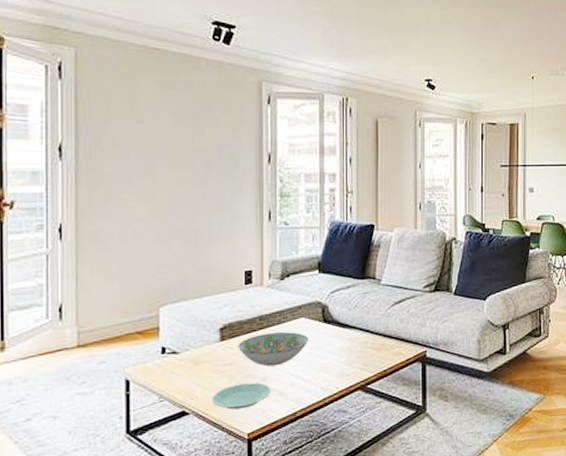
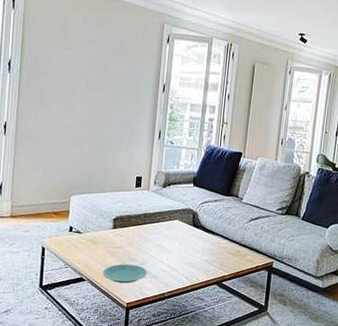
decorative bowl: present [238,332,309,367] -> none [125,228,180,255]

